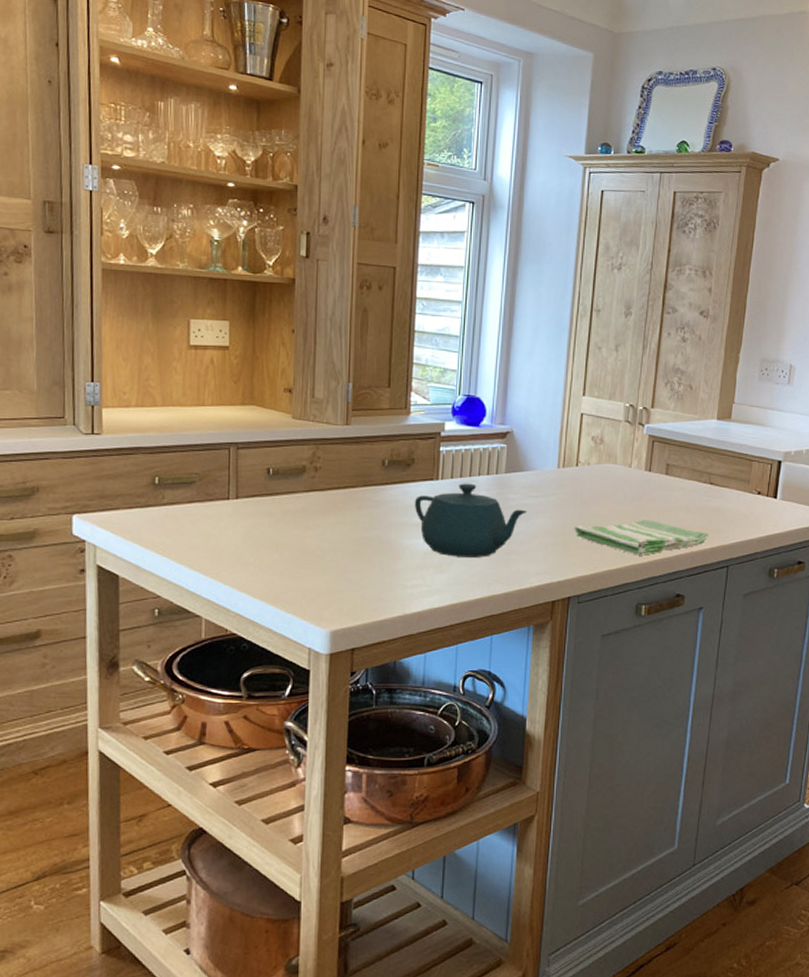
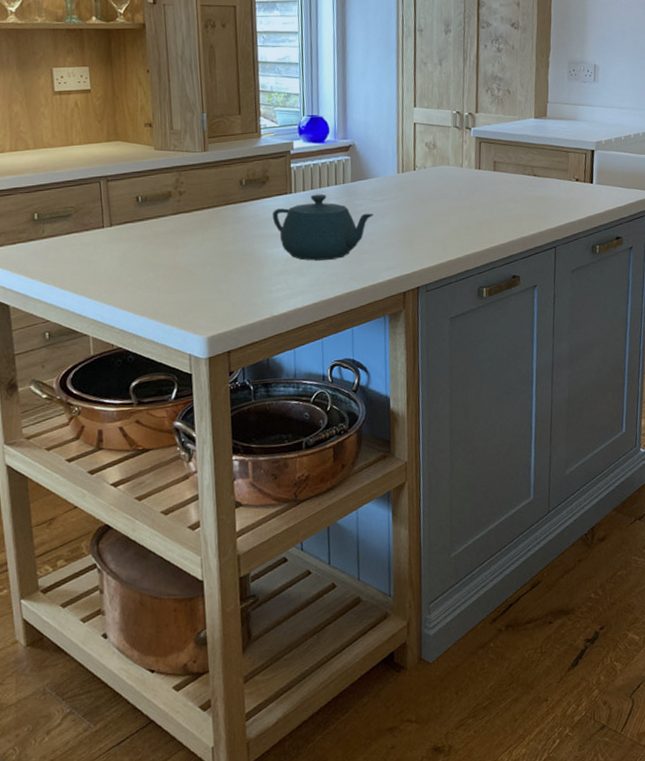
dish towel: present [573,519,709,556] -> none [416,212,537,245]

